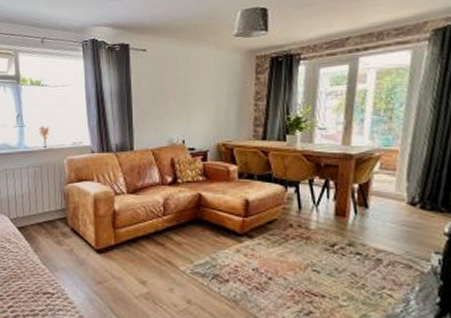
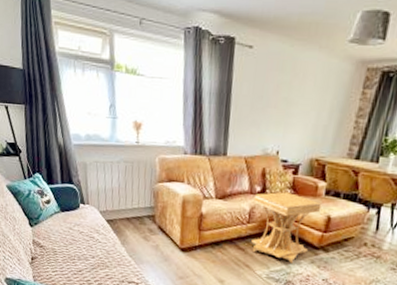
side table: none [166,180,237,255] -> present [251,192,322,264]

